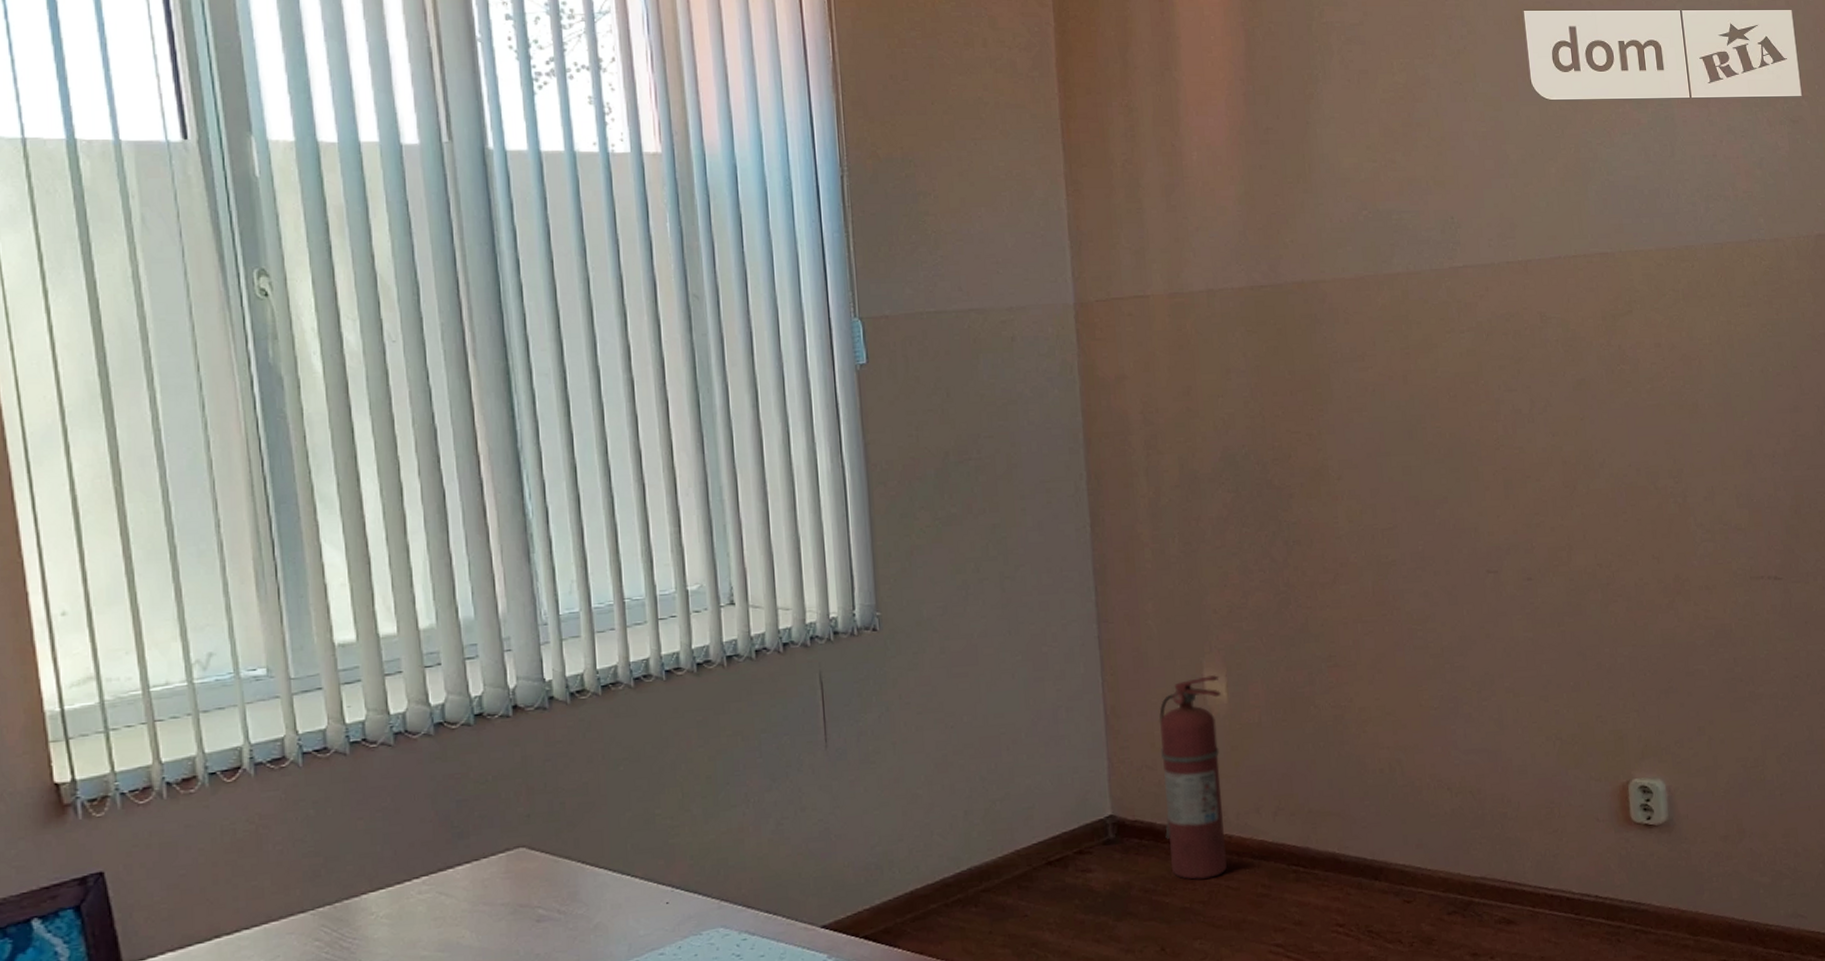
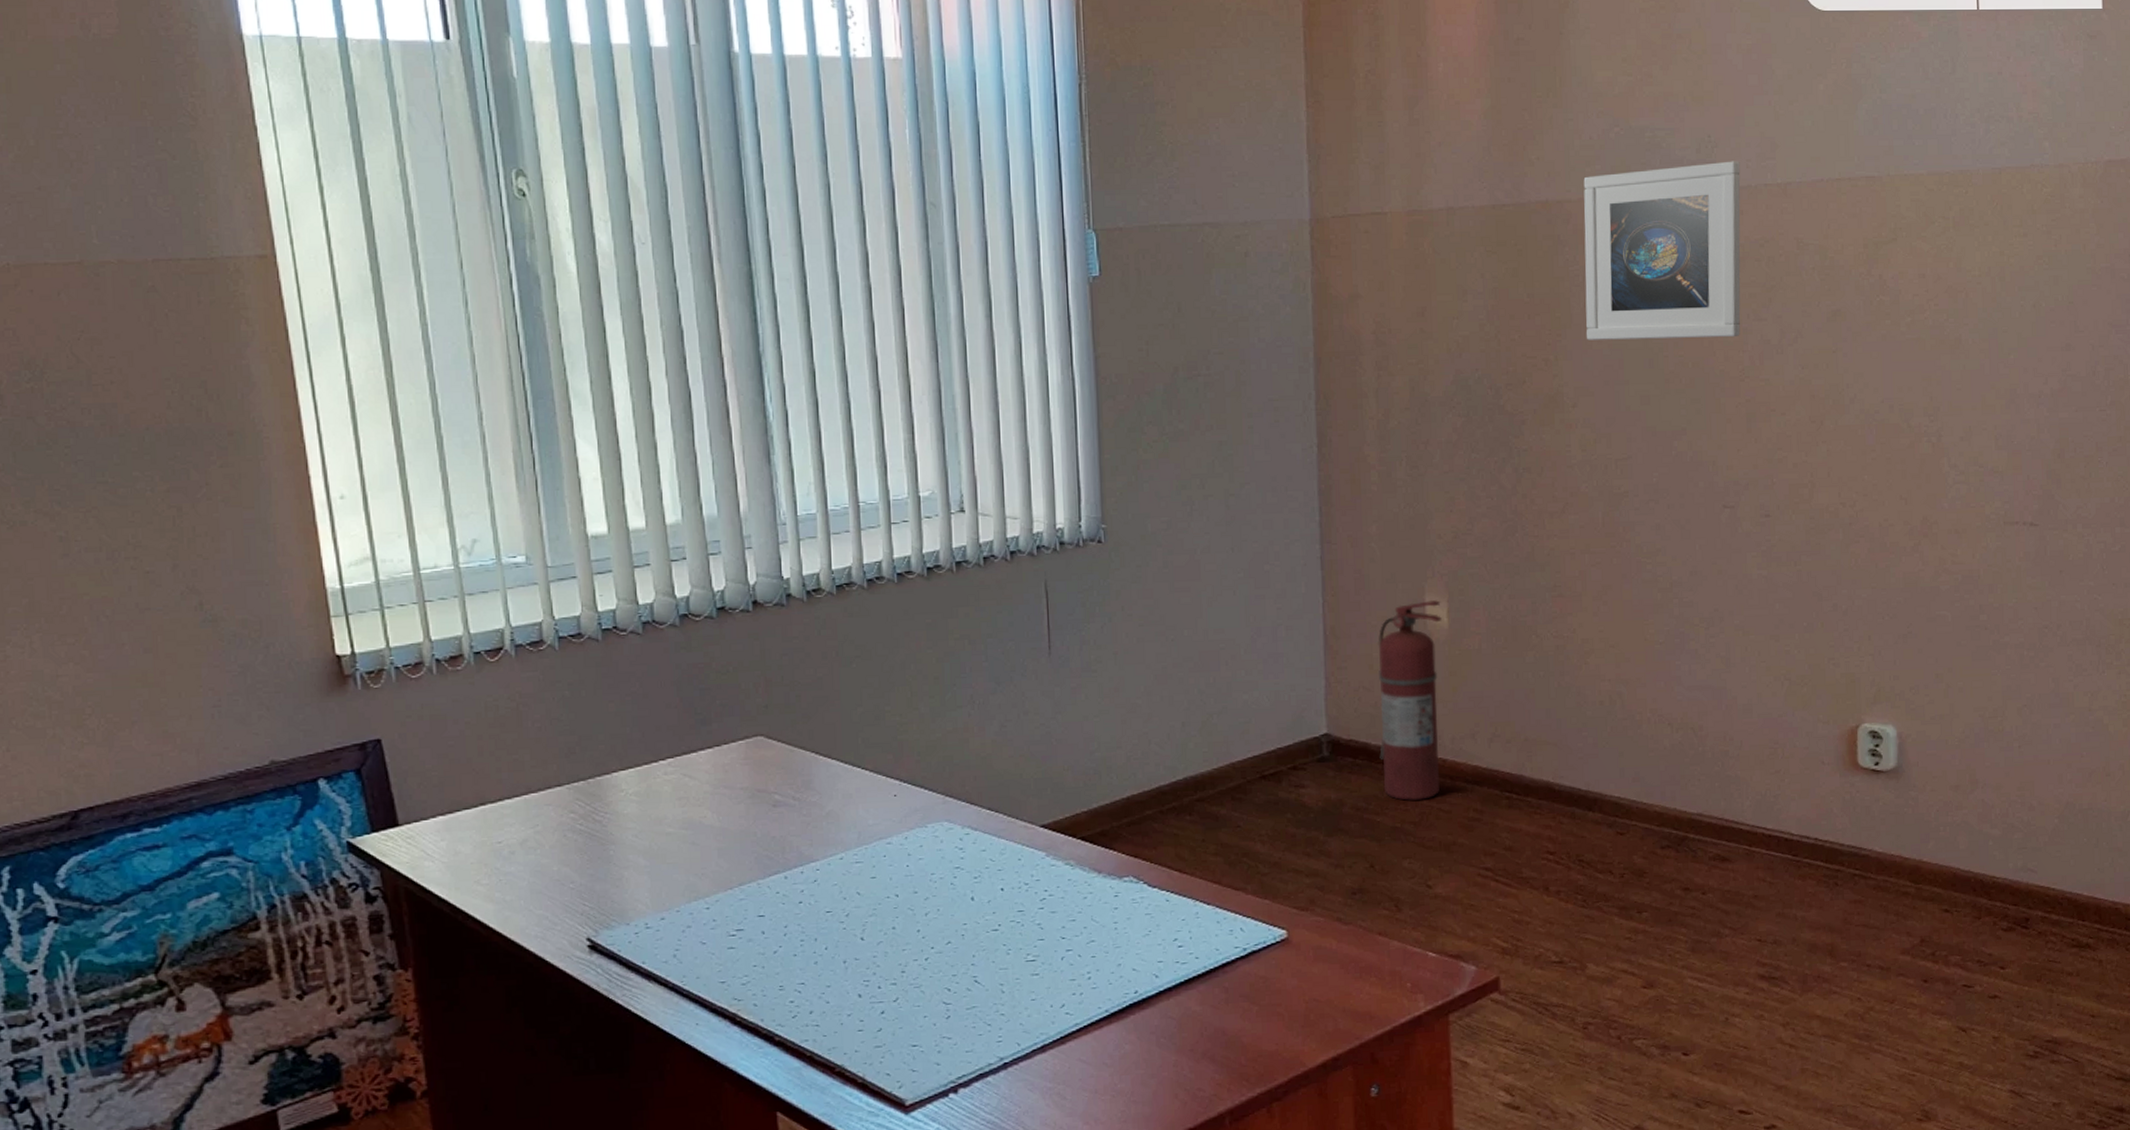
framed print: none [1336,240,1493,414] -> present [1583,161,1741,340]

